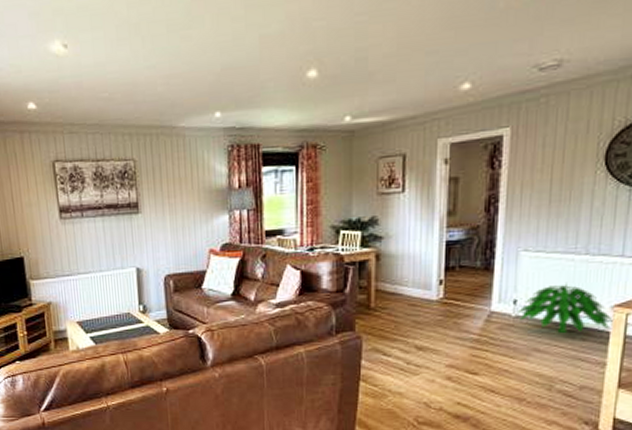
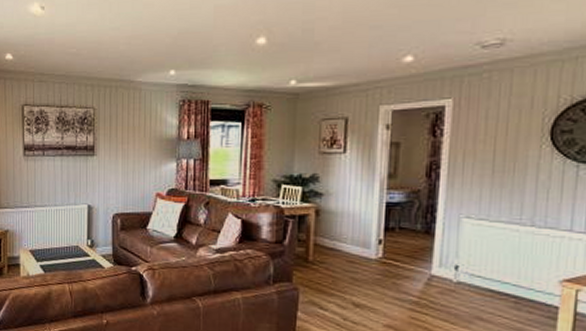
indoor plant: present [517,282,613,334] -> none [458,252,562,305]

